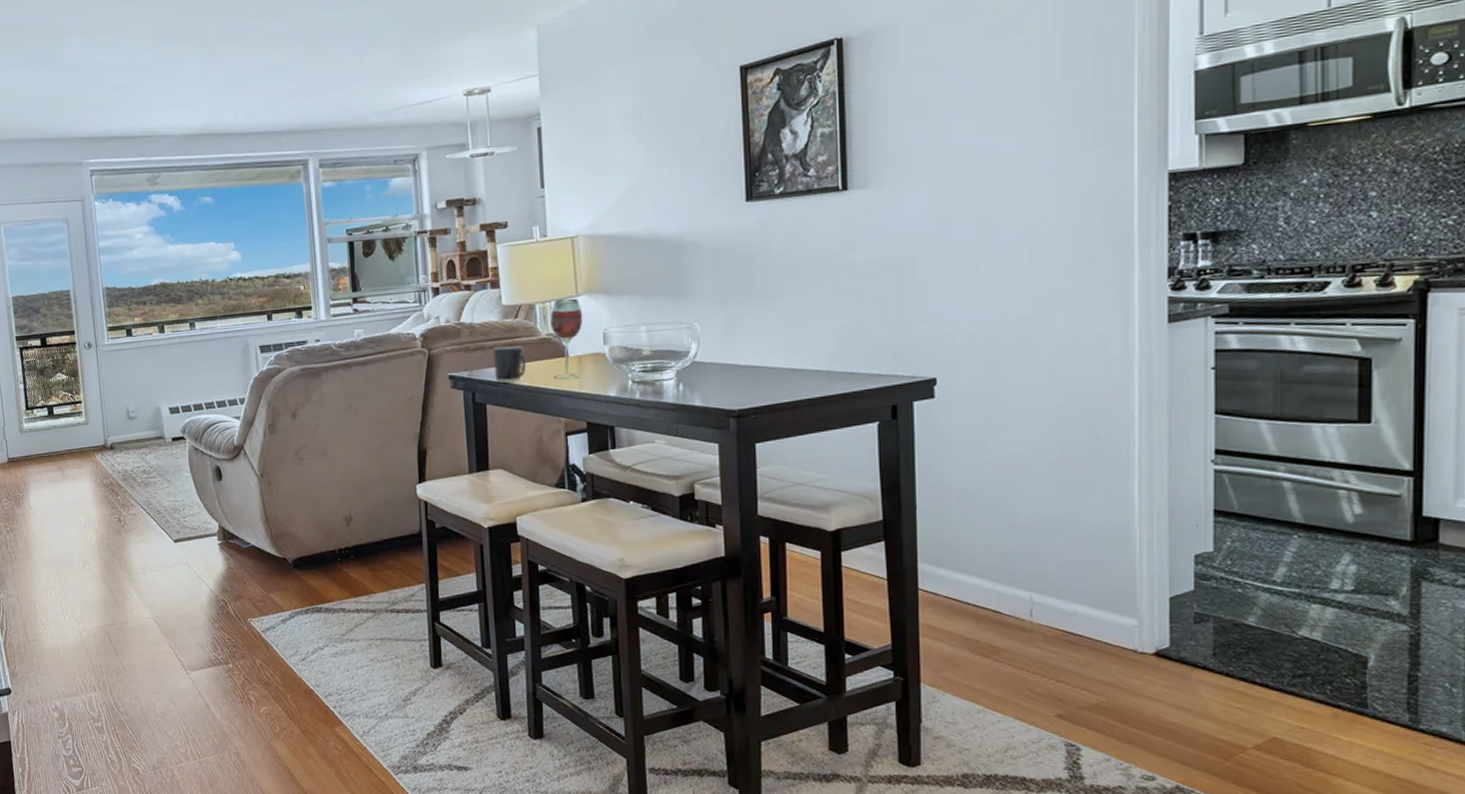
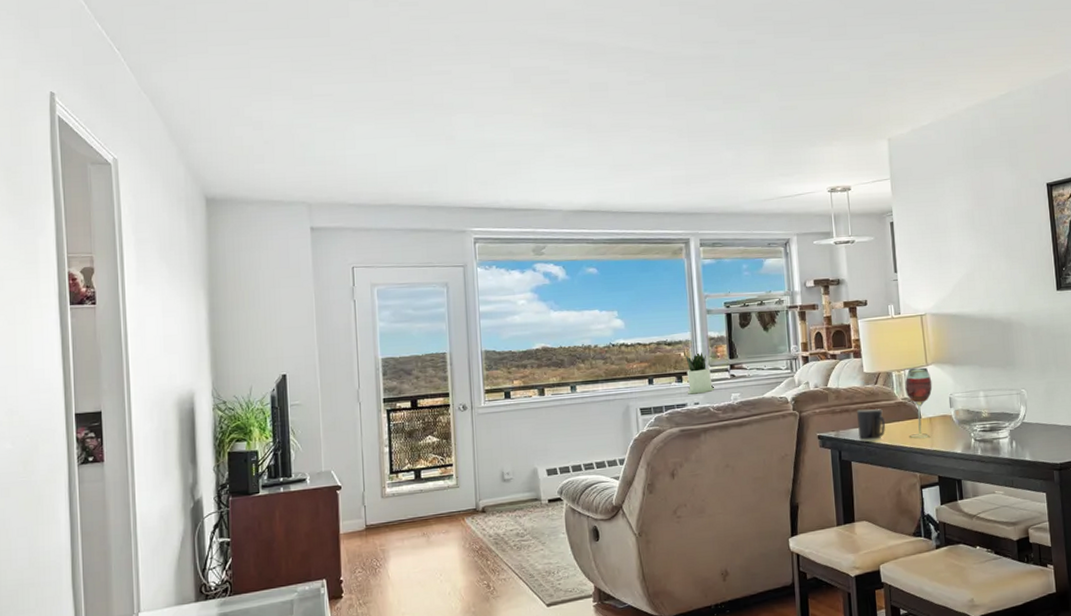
planter: none [305,285,337,332] -> present [685,352,715,395]

